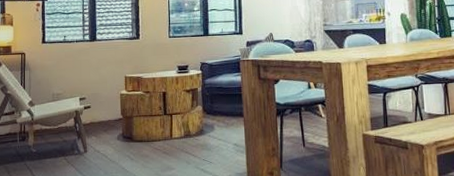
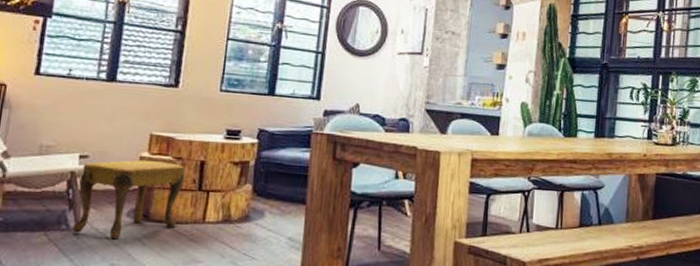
footstool: none [82,96,153,158] -> present [72,160,184,240]

